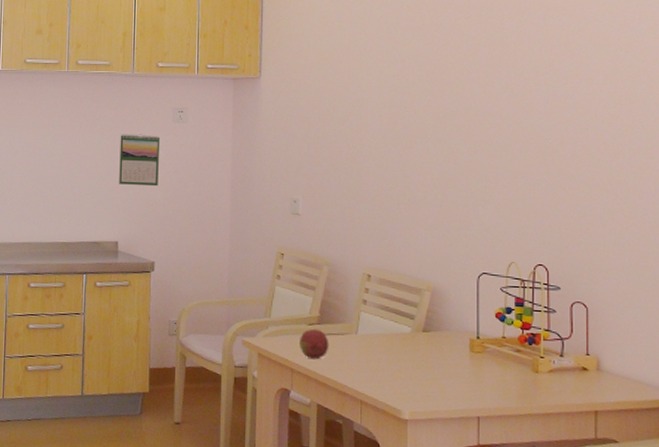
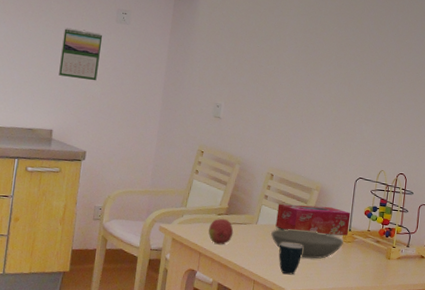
bowl: none [376,338,472,374] -> present [271,228,344,259]
tissue box: none [380,309,477,345] -> present [275,203,351,236]
mug: none [388,354,418,394] -> present [278,242,303,275]

